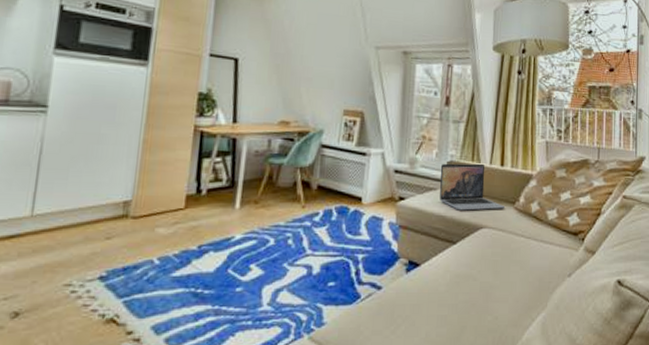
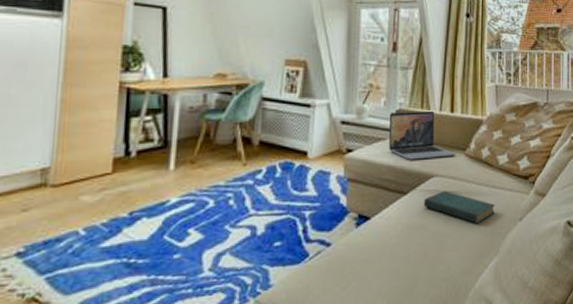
book: none [472,242,544,277] -> present [424,190,496,224]

